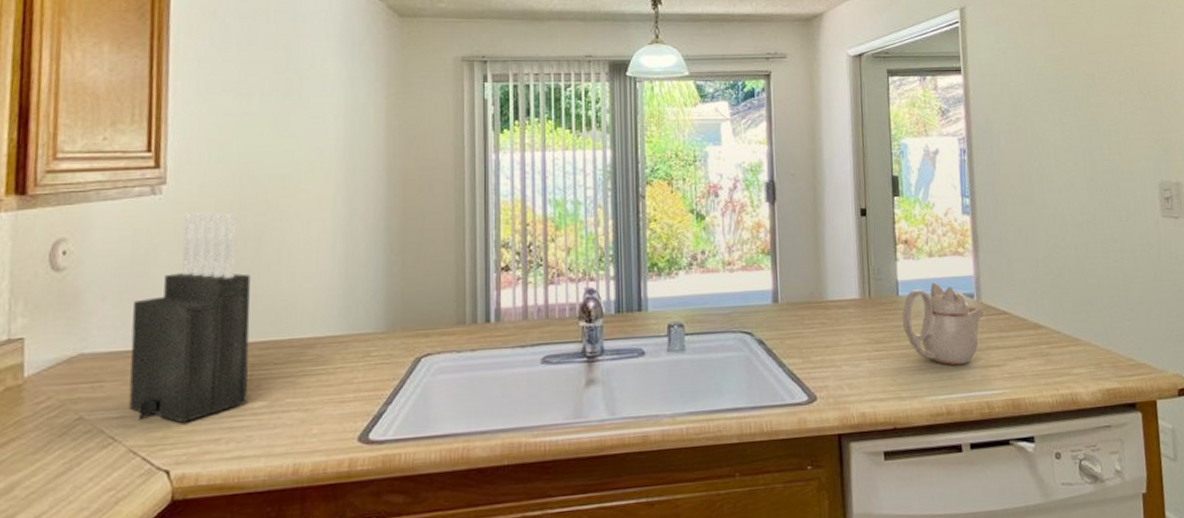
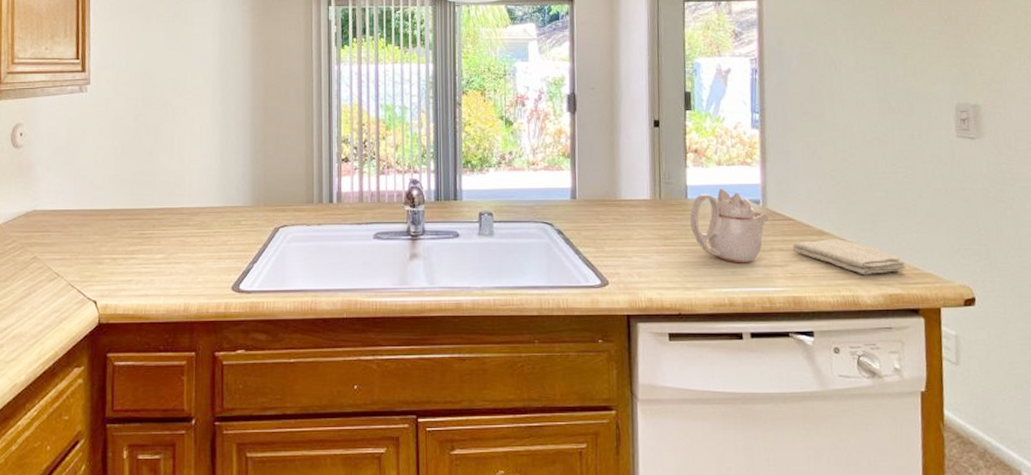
knife block: present [128,212,251,424] -> none [67,106,152,267]
washcloth: none [1009,332,1121,370] -> present [792,239,906,275]

